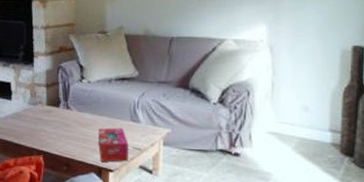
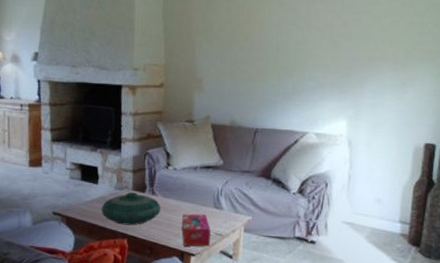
decorative bowl: none [15,107,76,142] -> present [101,192,161,226]

